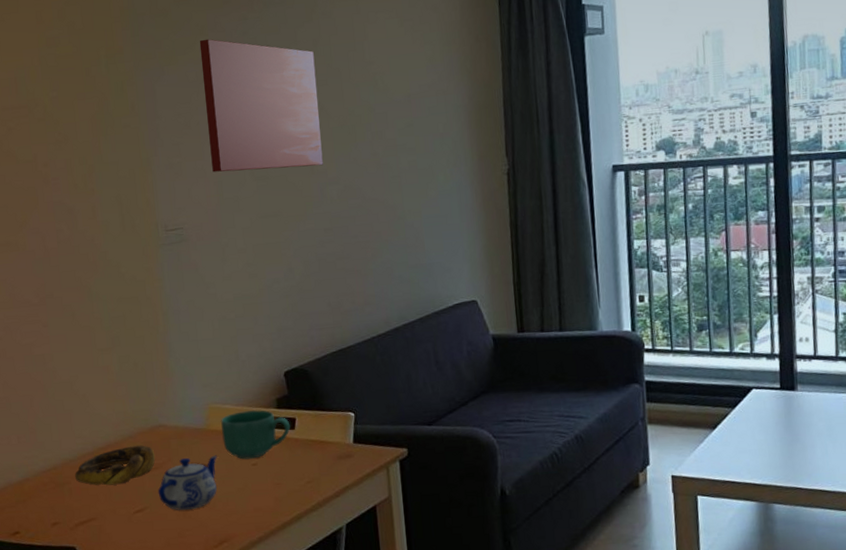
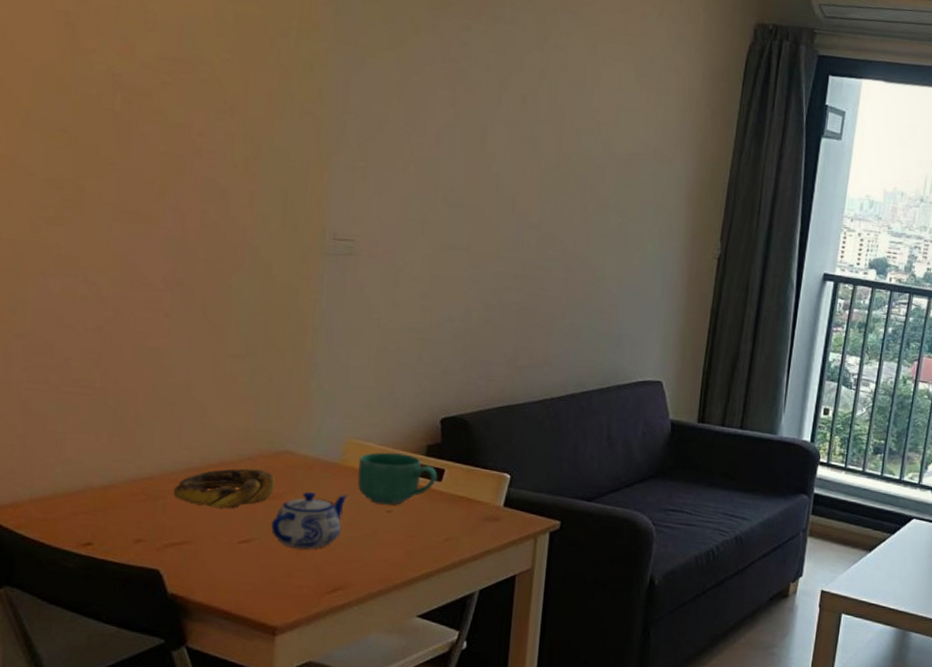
wall art: present [199,39,323,172] -> none [400,38,538,207]

